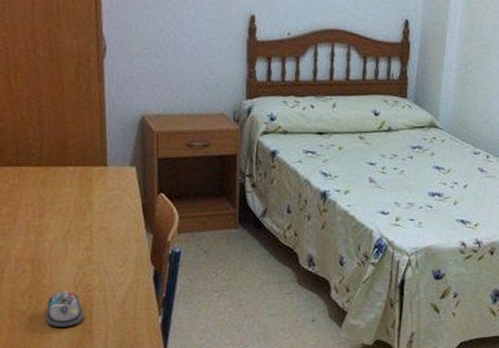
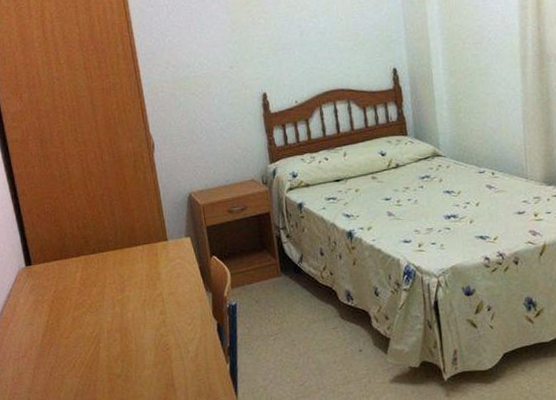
computer mouse: present [45,291,83,328] -> none [136,352,166,386]

